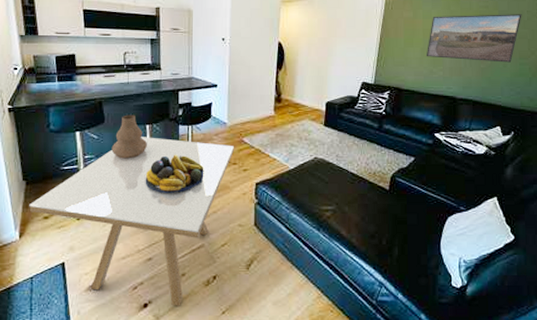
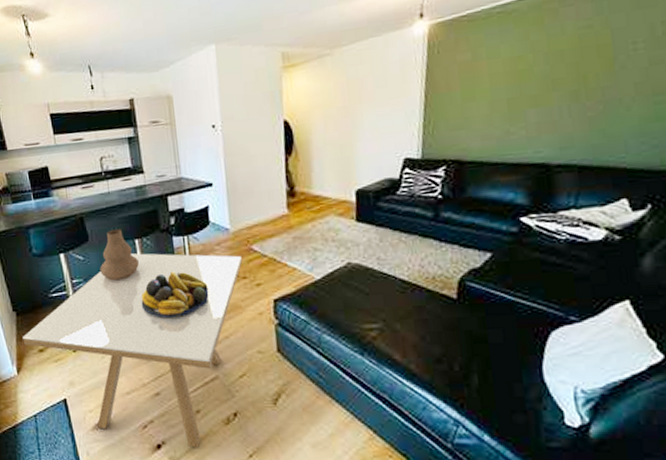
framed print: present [426,14,522,63] -> none [496,28,653,113]

